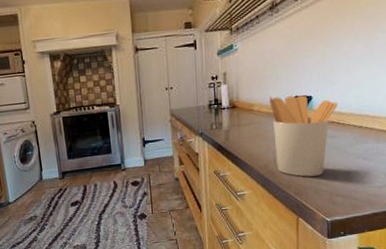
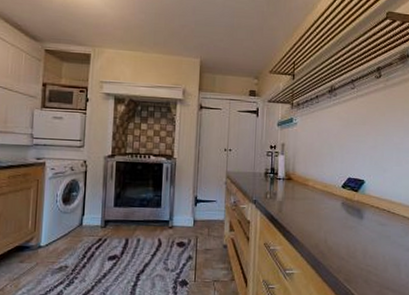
utensil holder: present [270,95,338,177] -> none [324,174,389,264]

